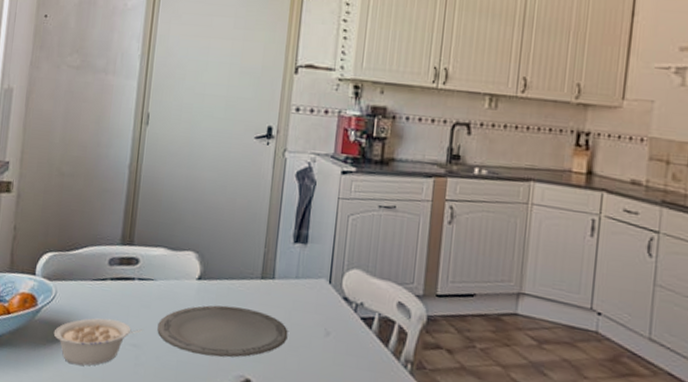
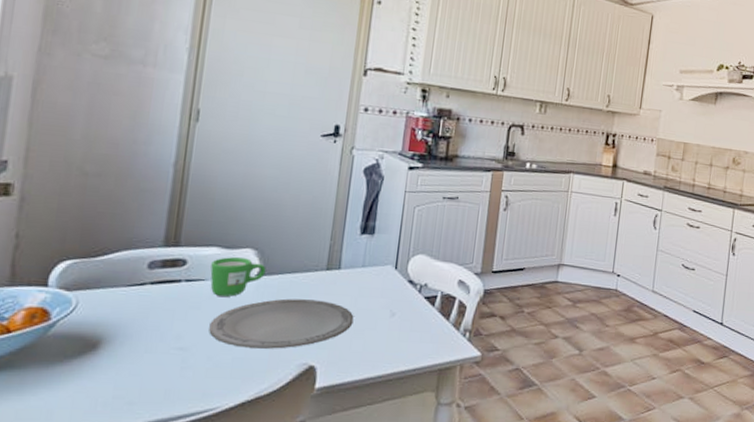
legume: present [53,318,143,366] -> none [73,325,192,378]
mug: none [158,258,206,299] -> present [210,257,266,297]

